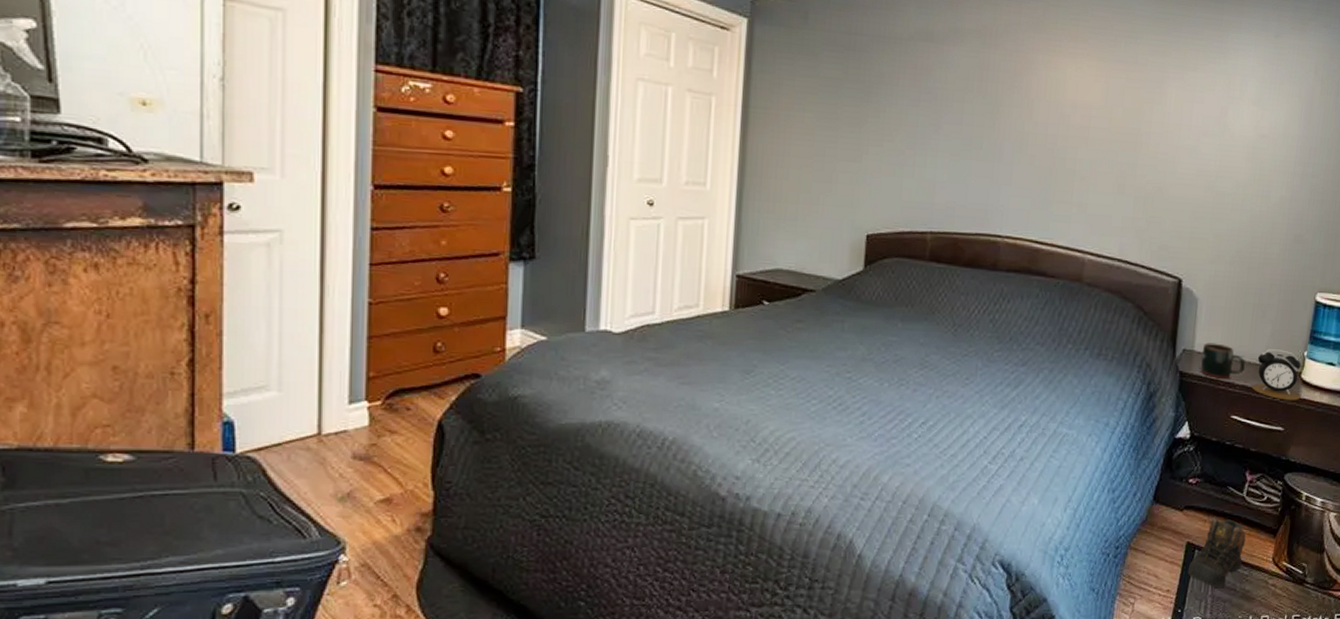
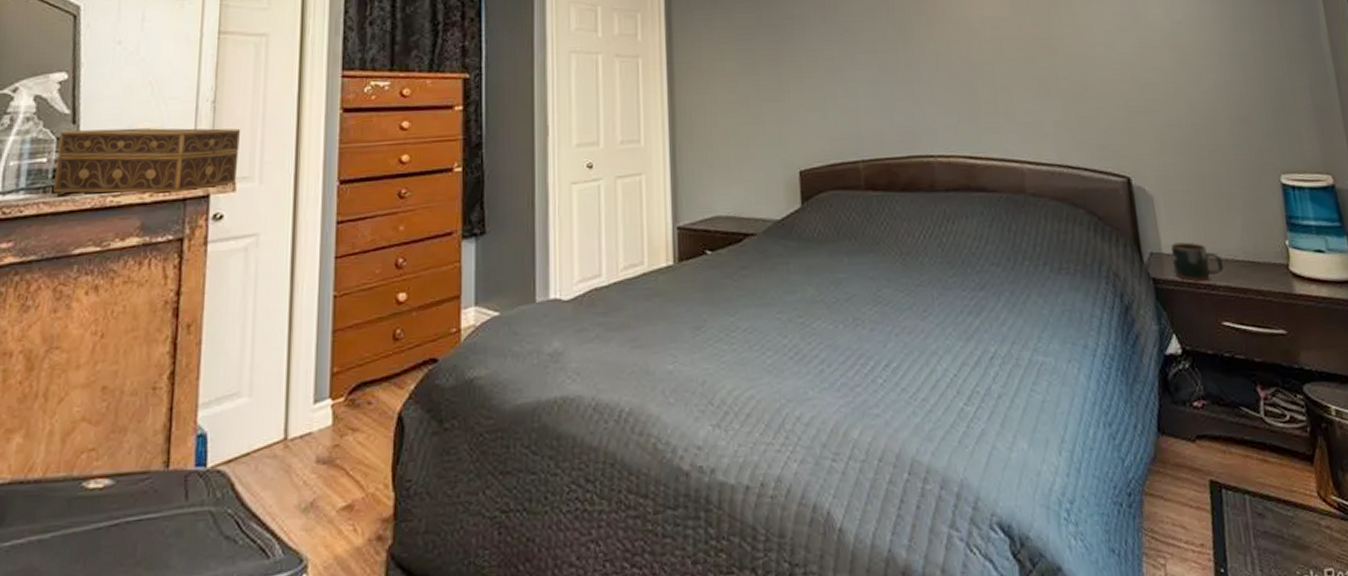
decorative box: none [32,89,257,176] -> present [53,128,241,194]
boot: present [1187,517,1246,589] -> none [1219,445,1283,537]
alarm clock: present [1251,349,1301,401] -> none [1235,241,1296,299]

